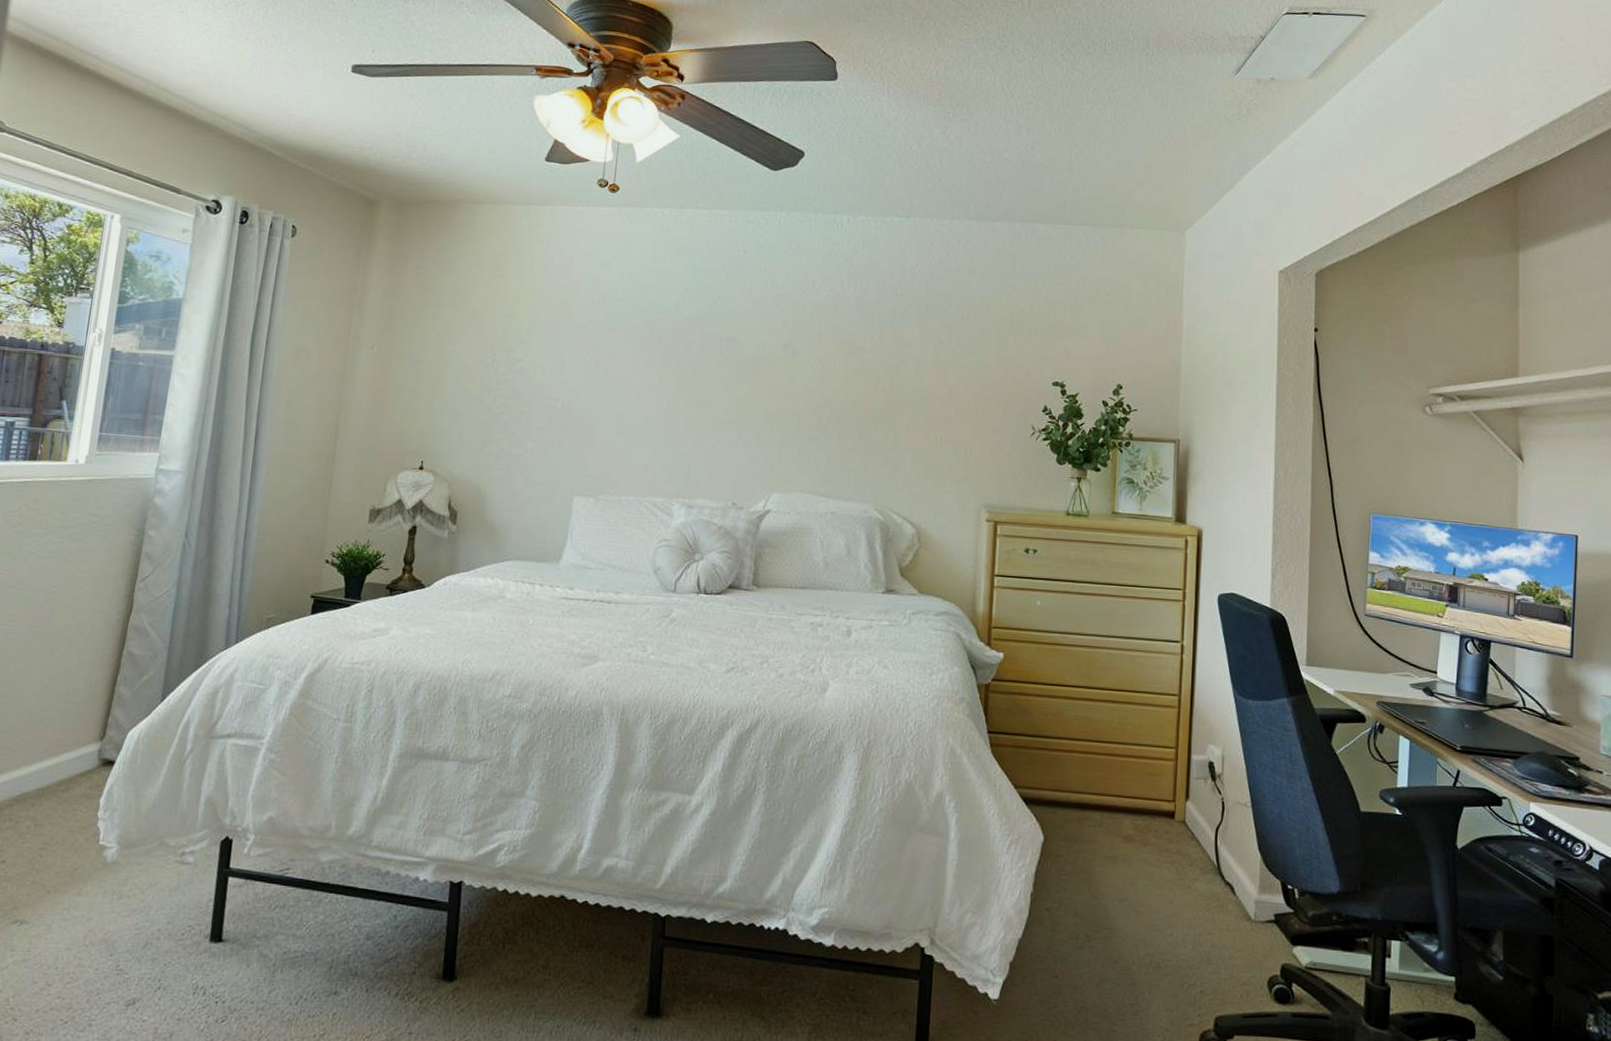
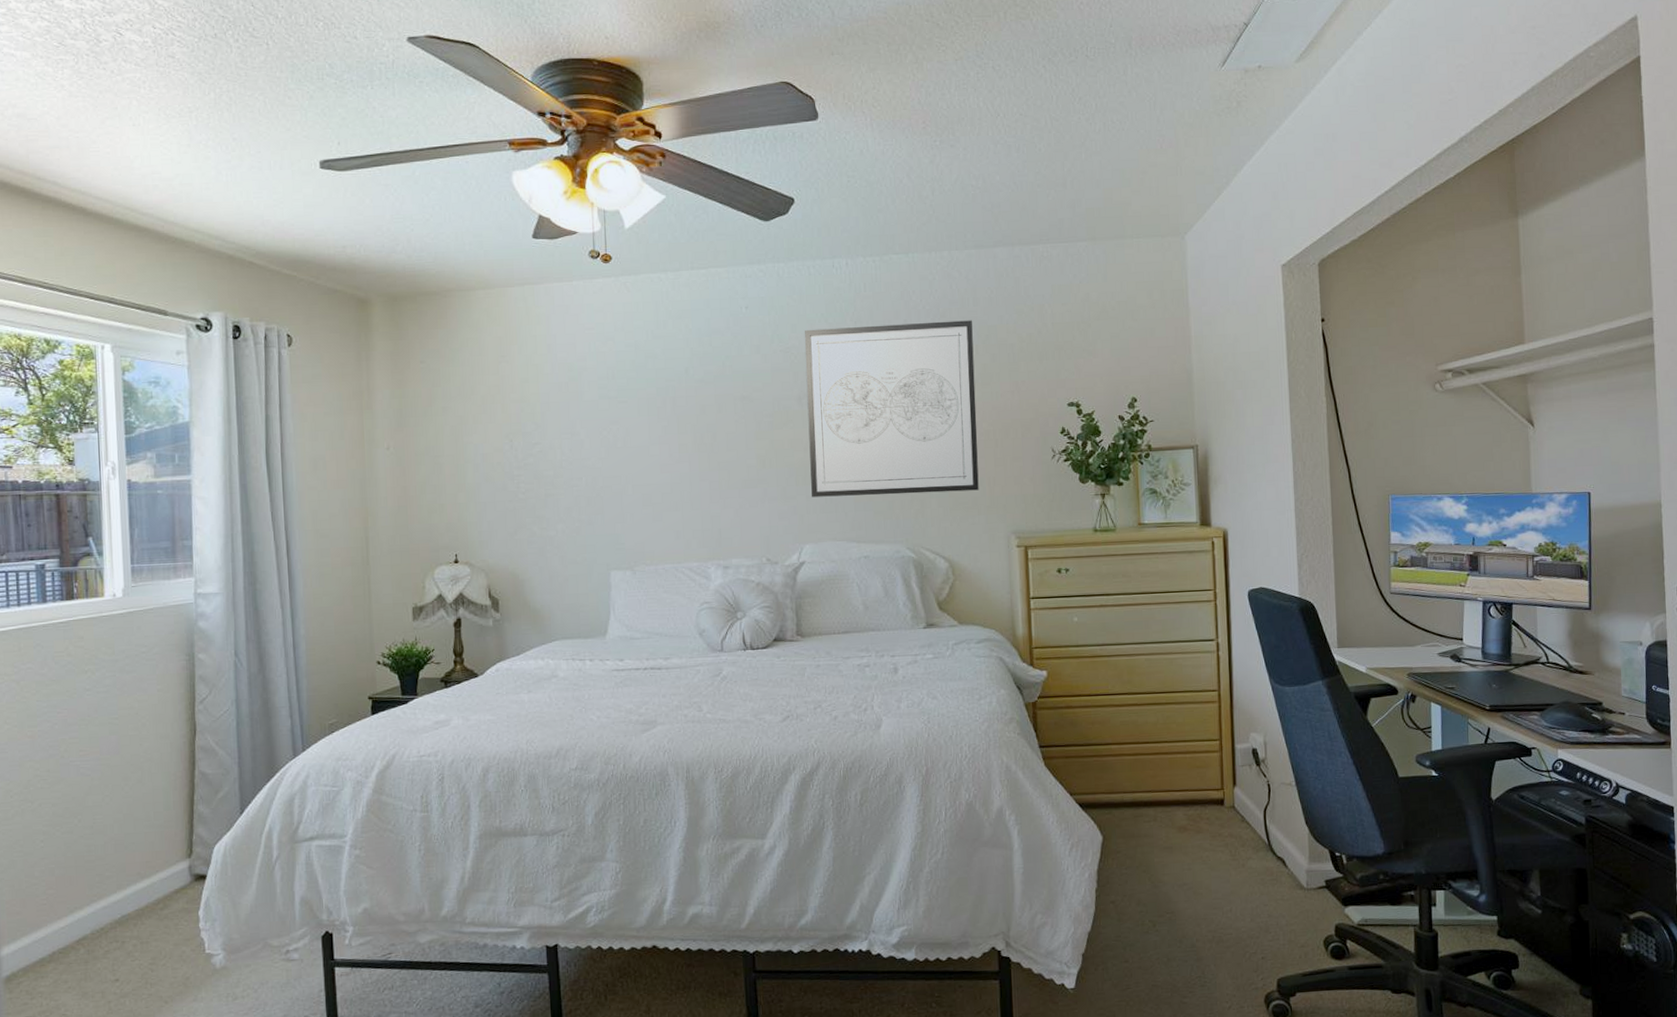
wall art: none [785,279,966,459] -> present [805,320,979,497]

